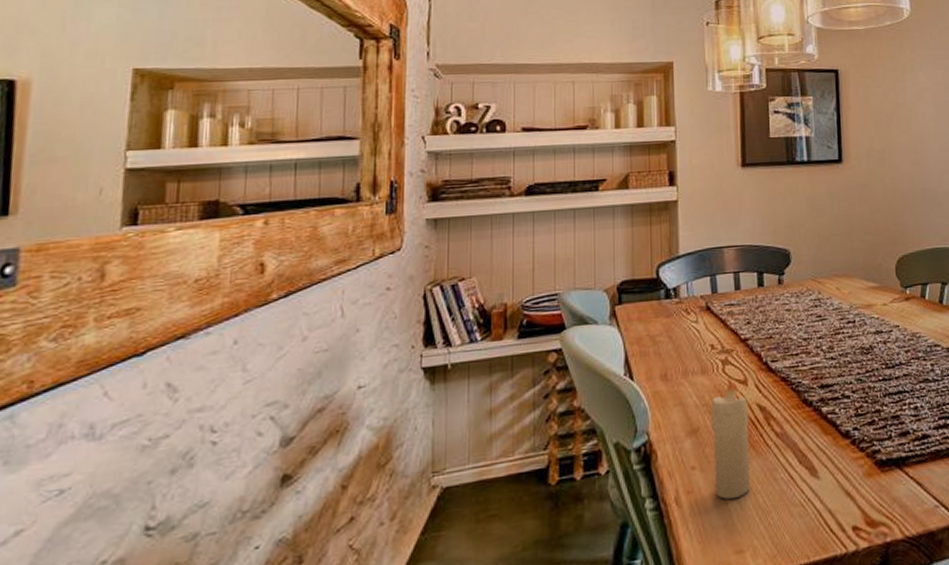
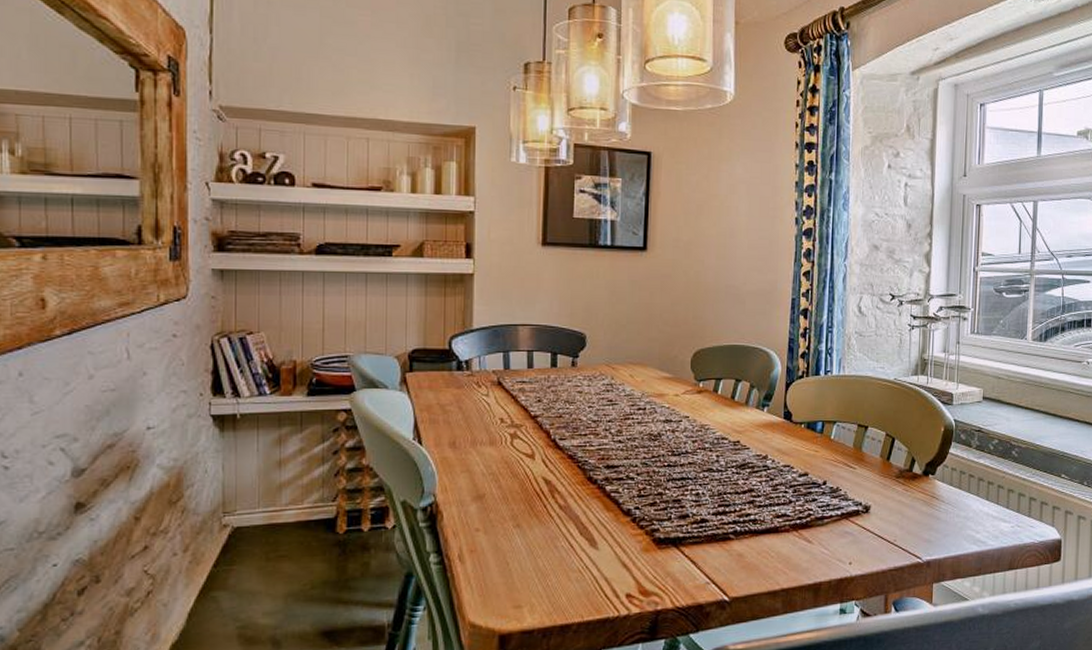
candle: present [711,377,751,499] -> none [497,450,535,560]

